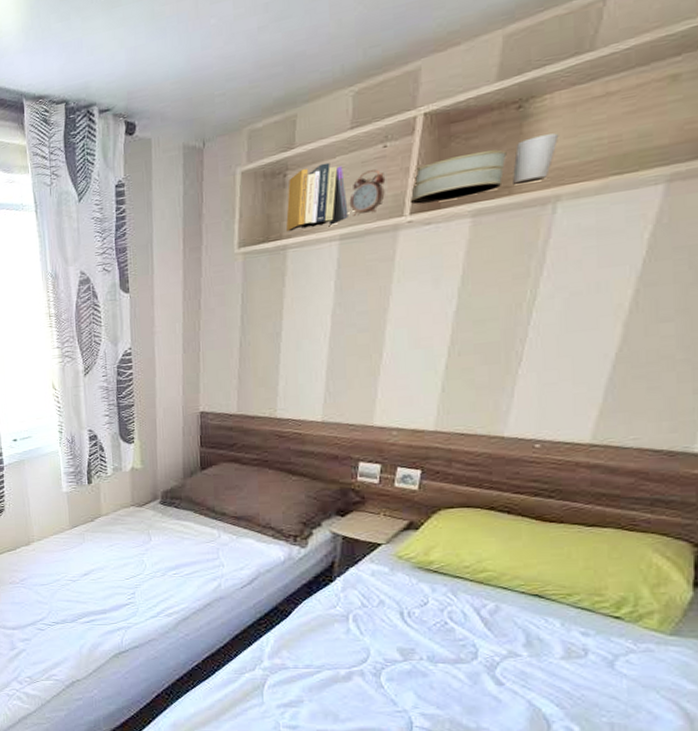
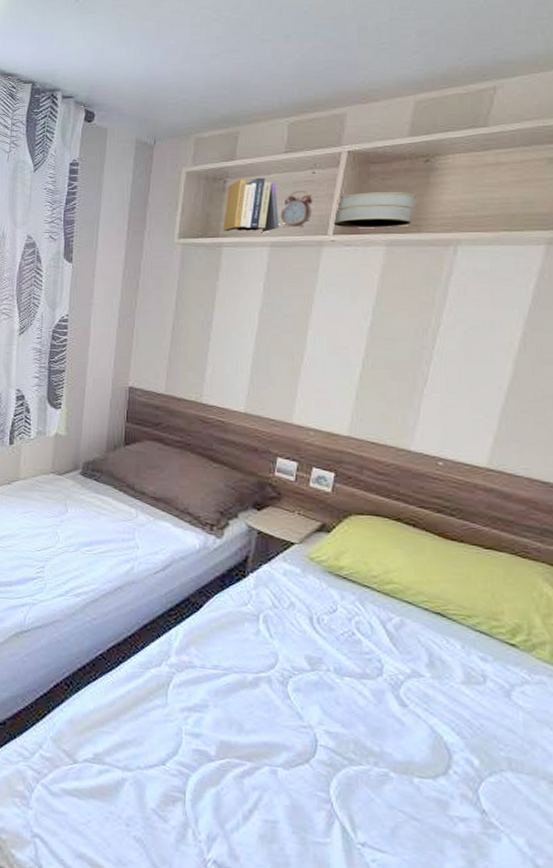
candle holder: present [513,133,559,186] -> none [421,187,460,225]

